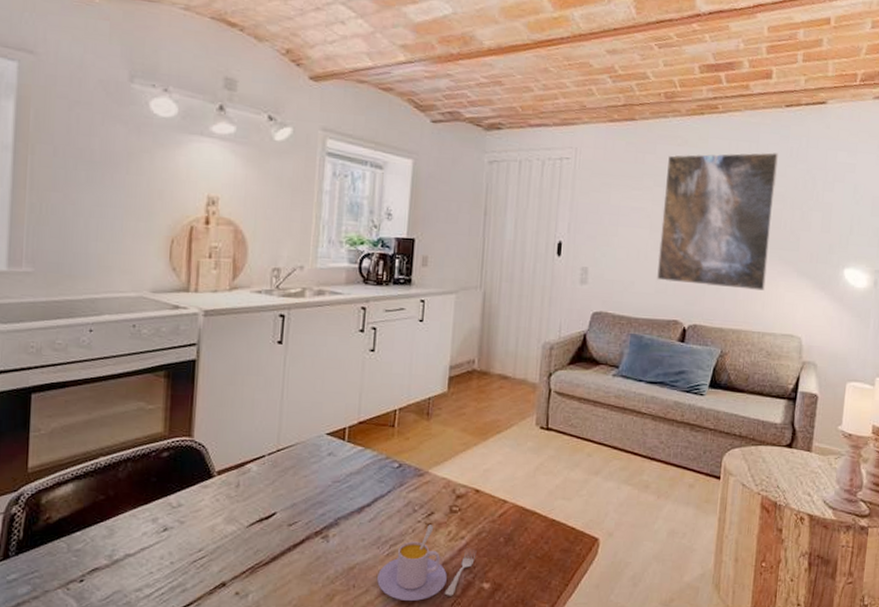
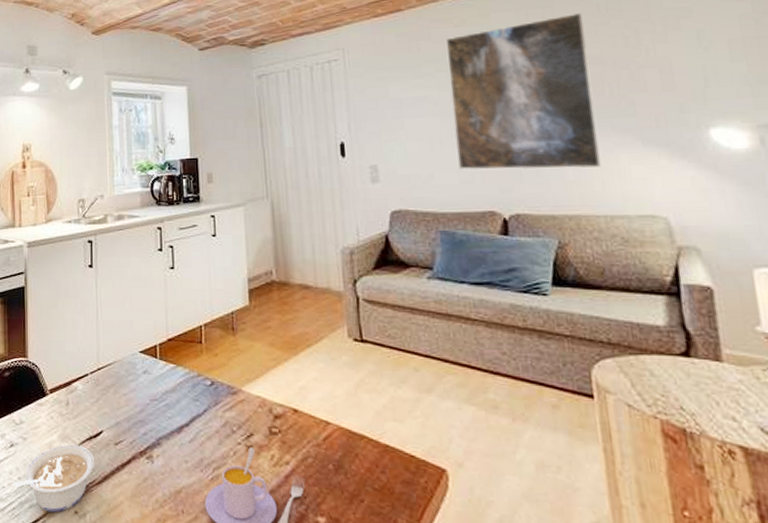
legume: none [163,526,264,595] -> present [12,444,95,513]

